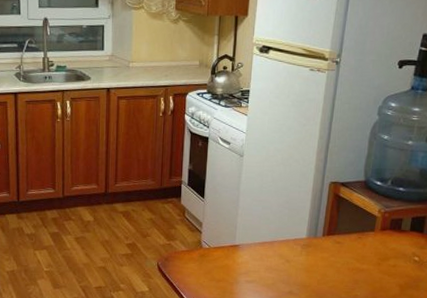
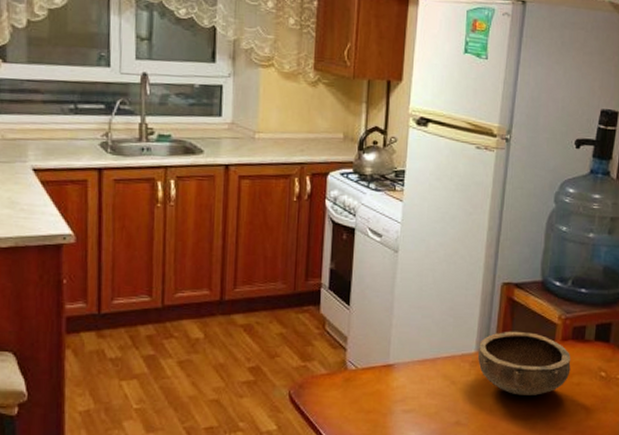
bowl: none [308,221,389,274] -> present [477,331,571,396]

